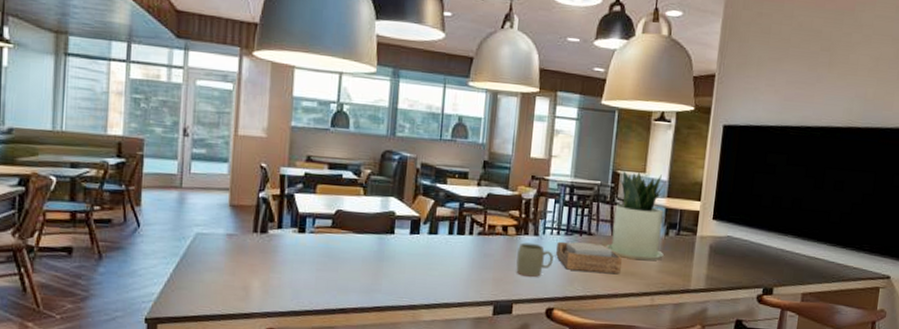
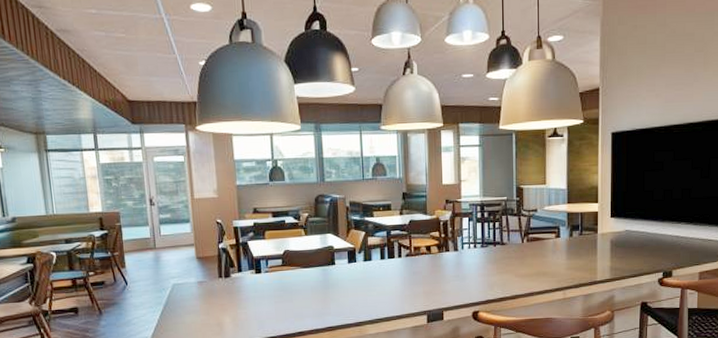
mug: present [516,242,553,277] -> none [442,258,473,287]
napkin holder: present [556,241,622,275] -> none [475,251,533,277]
planter: present [606,171,666,261] -> none [518,184,570,262]

